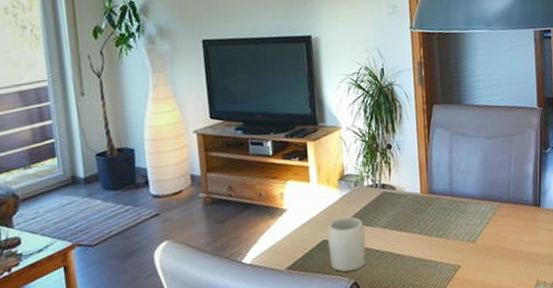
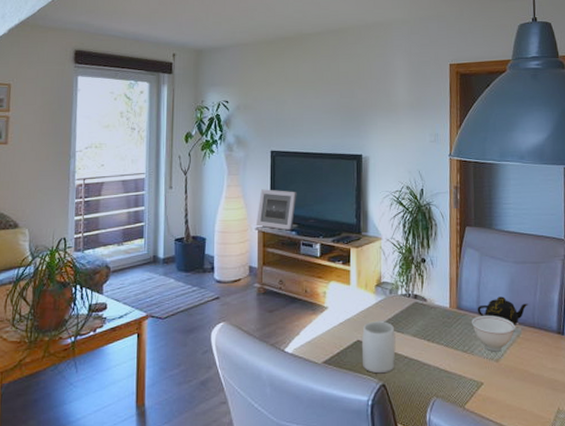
picture frame: none [193,84,240,130] -> present [257,189,297,231]
bowl: none [445,195,491,233] -> present [472,316,515,352]
teapot: none [450,174,504,203] -> present [477,296,529,325]

